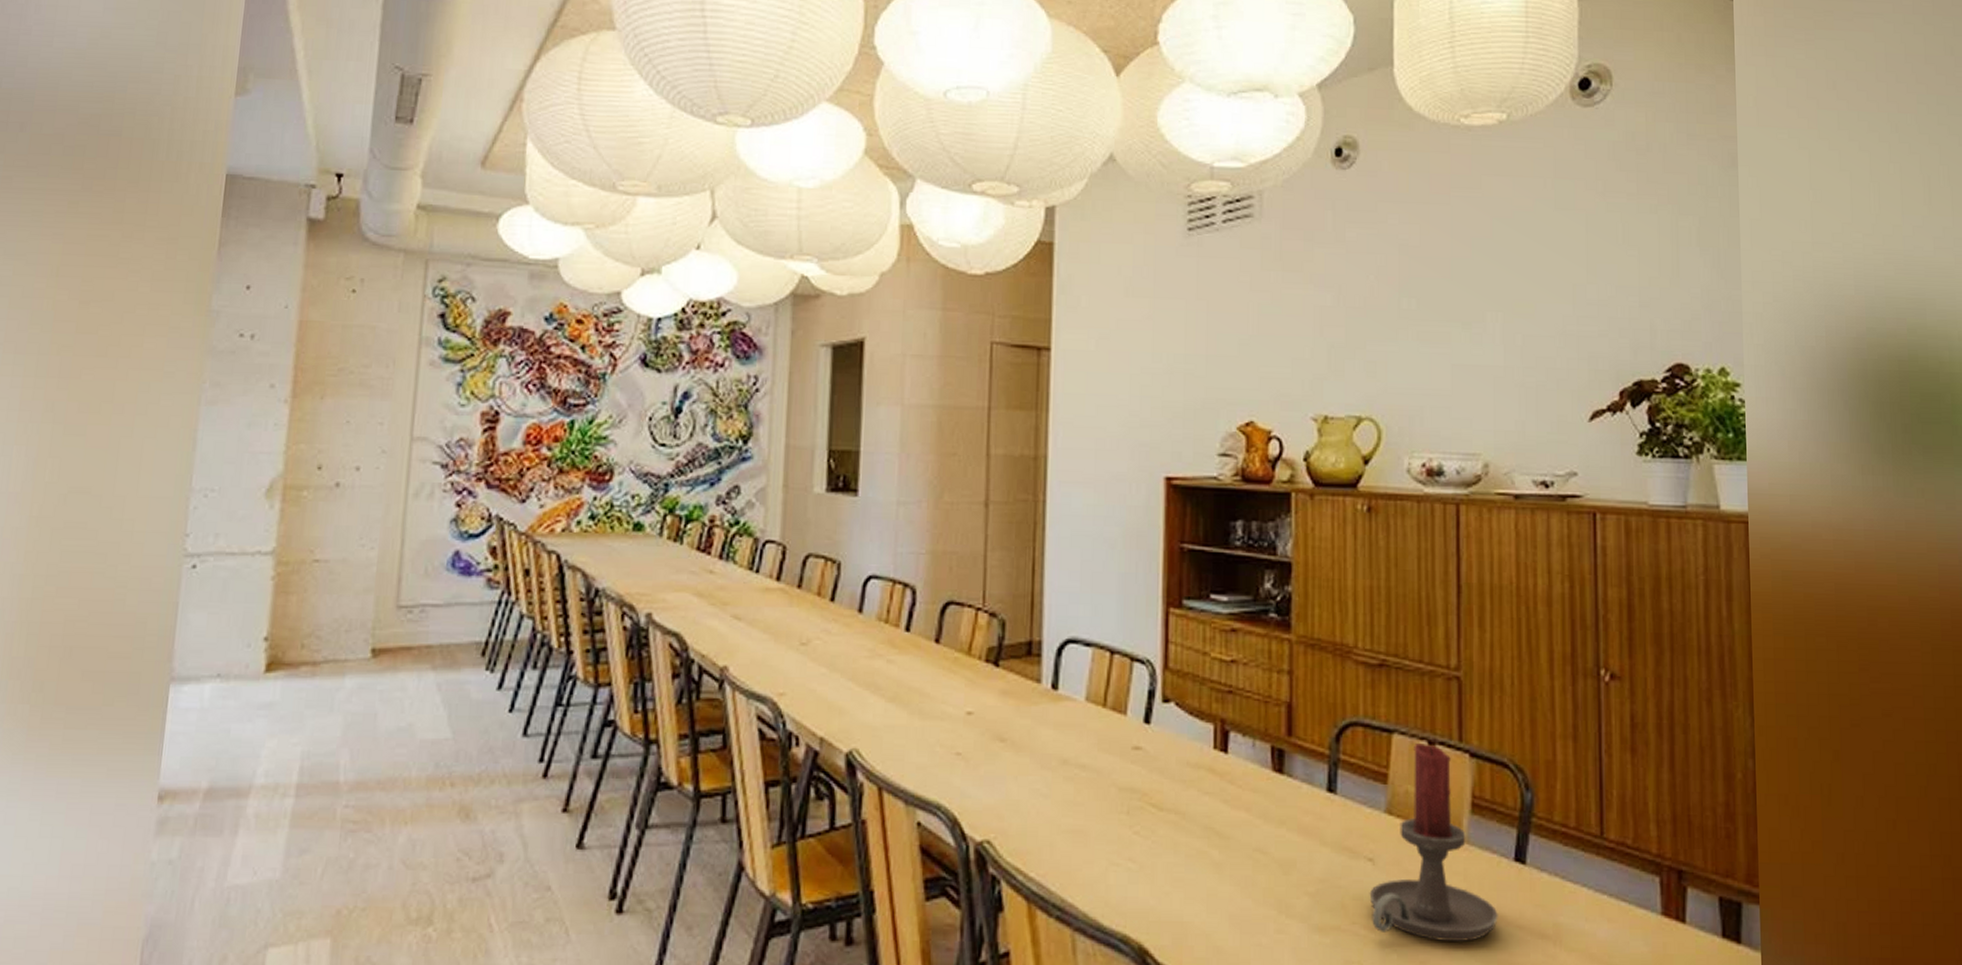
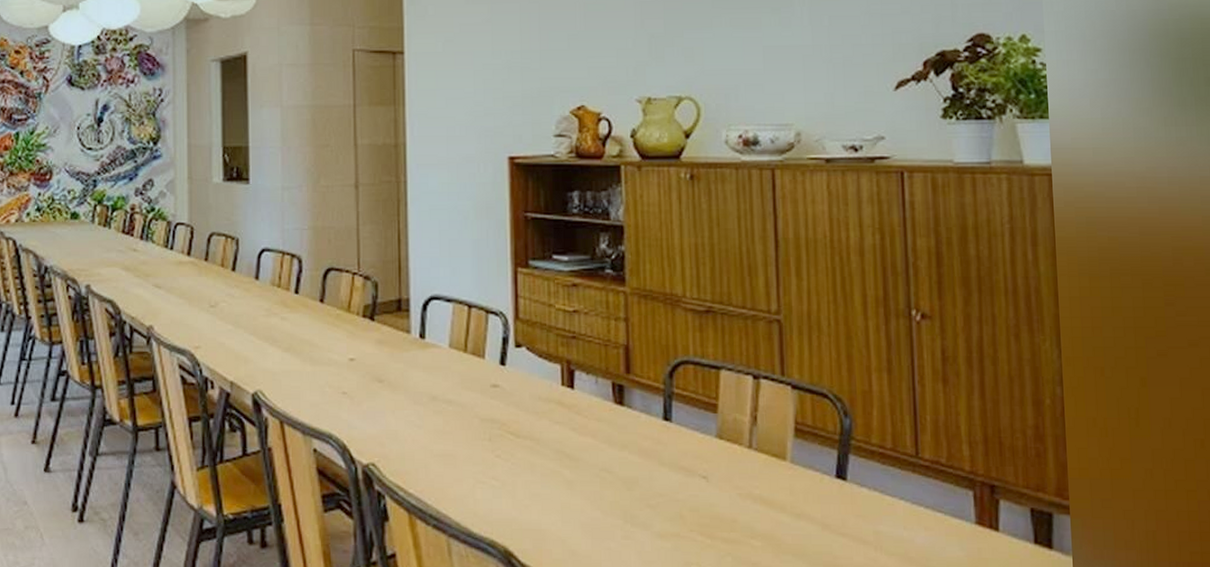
candle holder: present [1369,742,1498,941] -> none [704,377,823,546]

